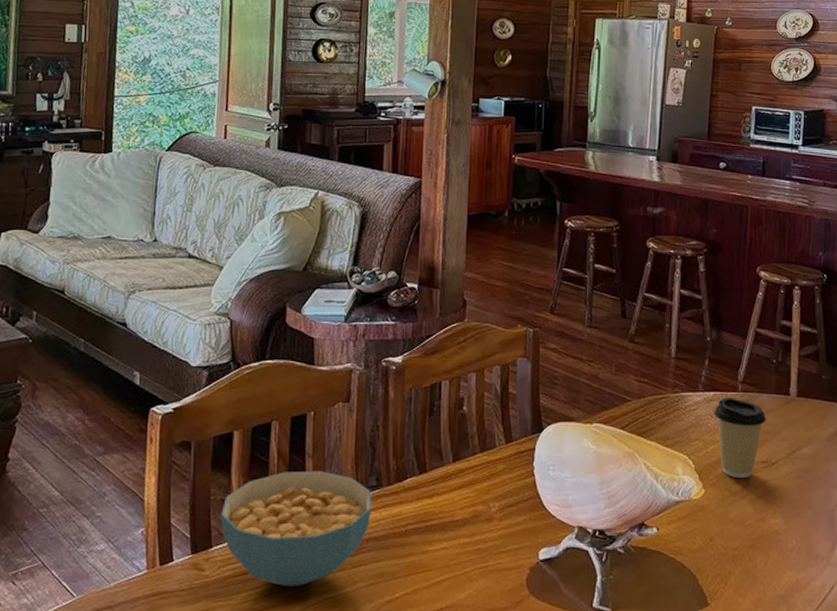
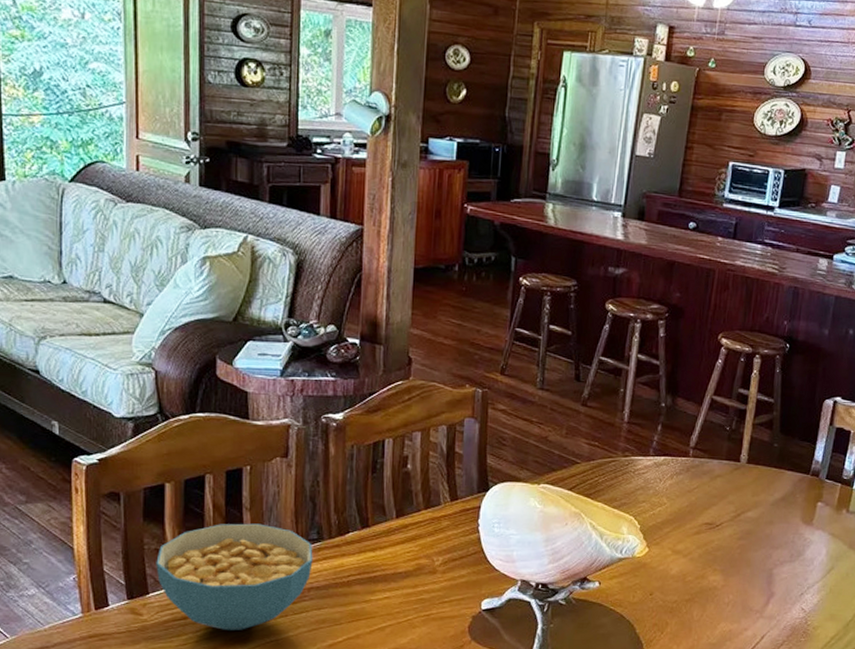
coffee cup: present [714,397,766,479] -> none [663,462,715,539]

